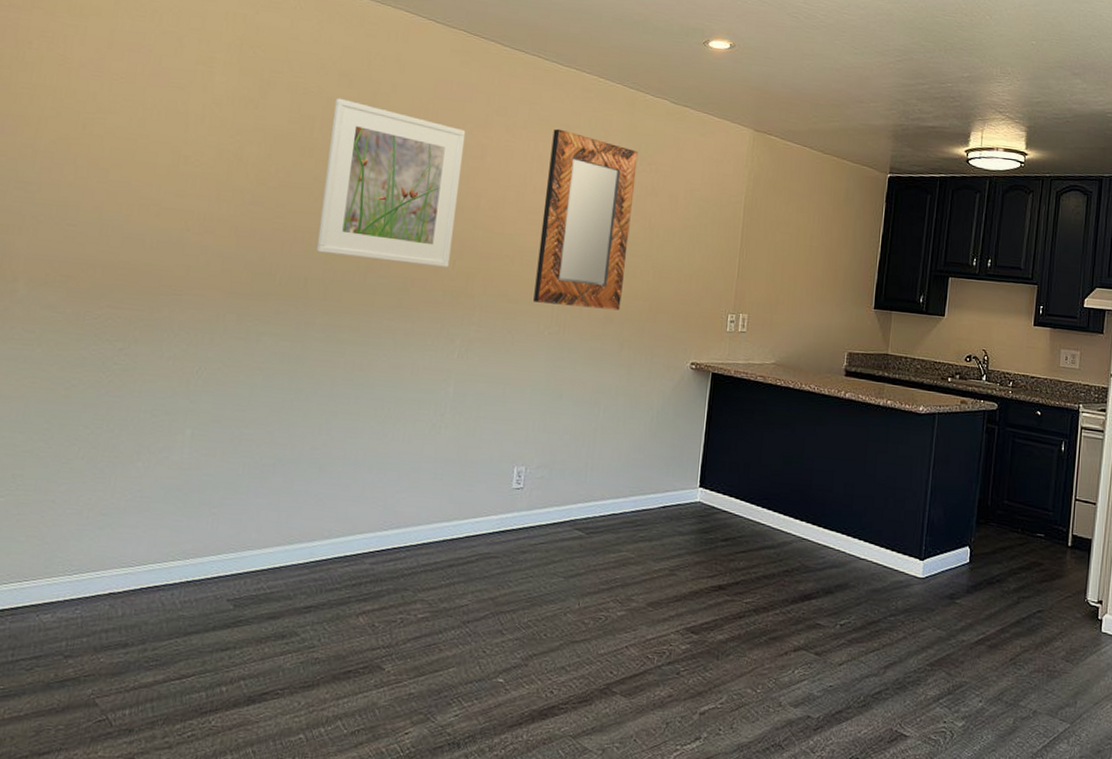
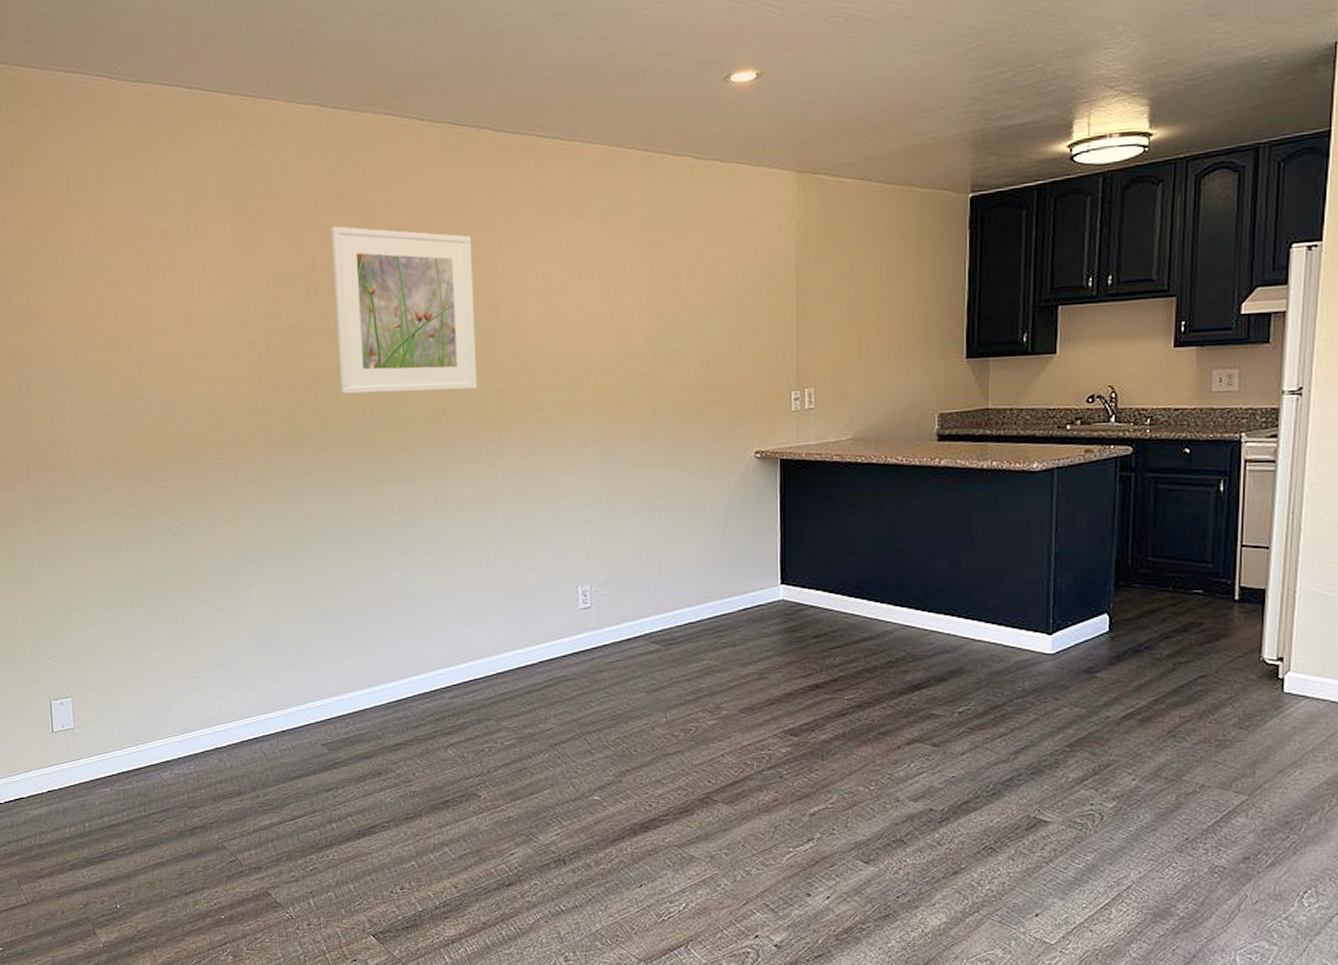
home mirror: present [533,128,638,311] -> none [566,214,668,411]

